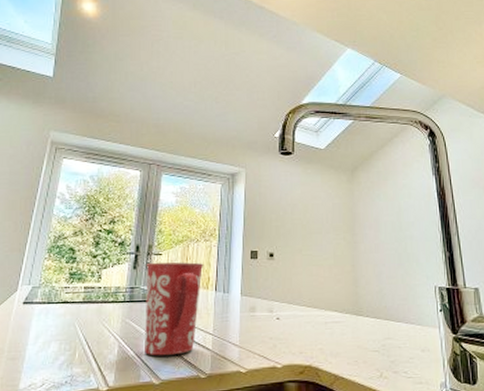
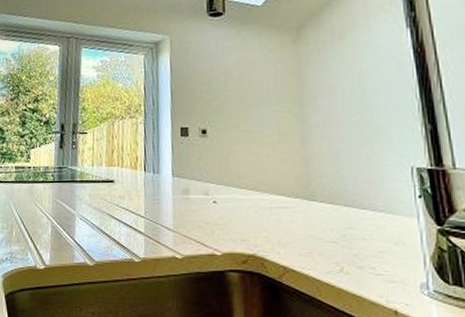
mug: present [143,261,204,356] -> none [72,140,131,238]

